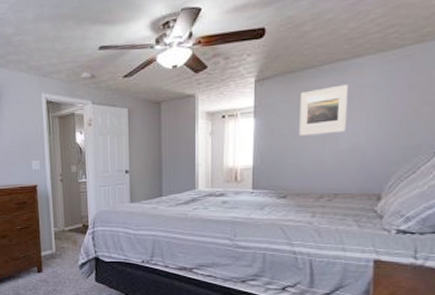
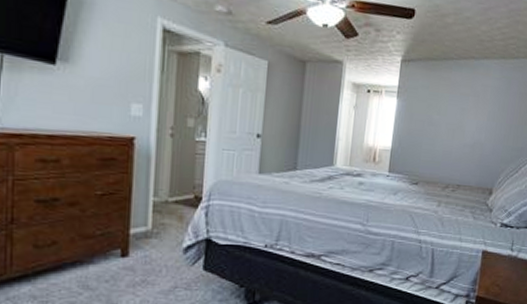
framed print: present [299,84,349,136] -> none [434,81,477,127]

